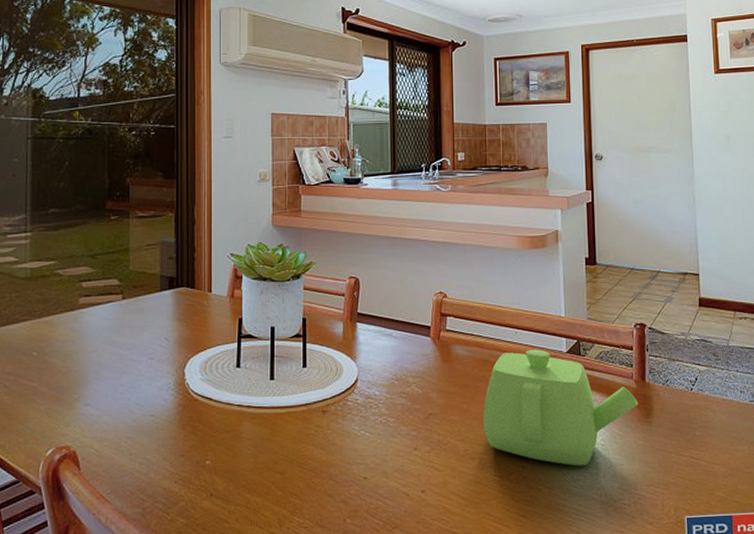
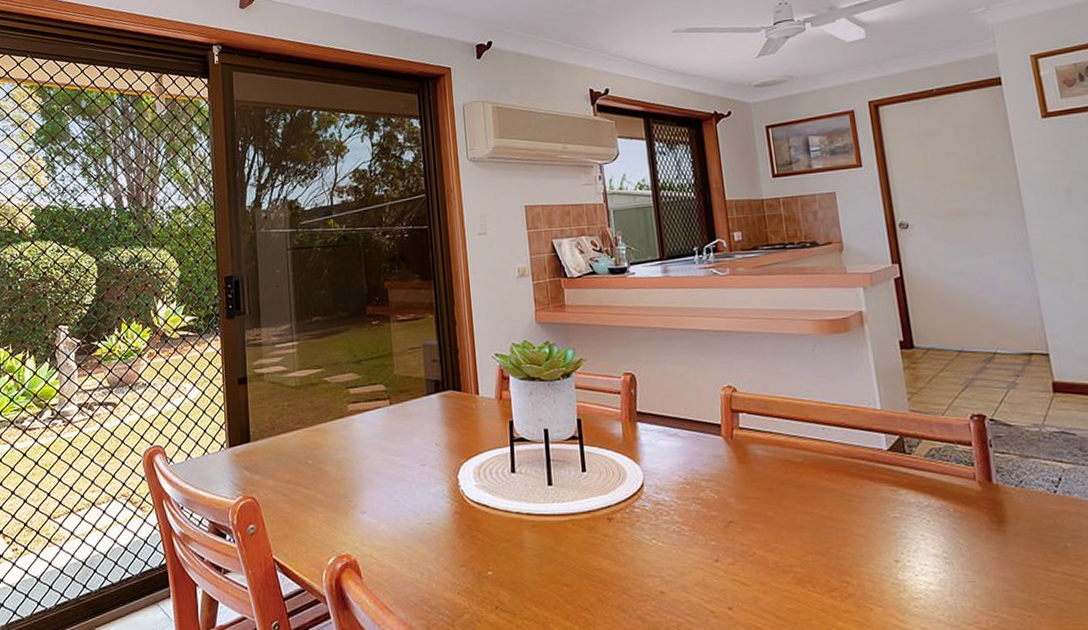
teapot: present [483,349,639,466] -> none [792,447,987,583]

